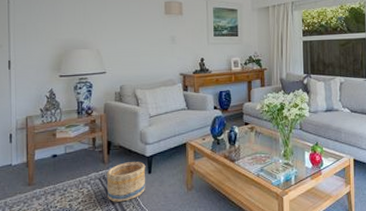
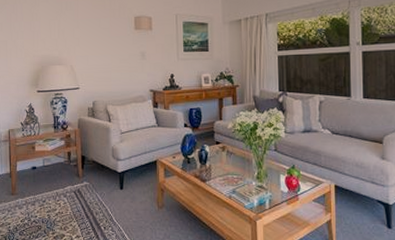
basket: present [106,162,146,202] -> none [81,177,118,216]

